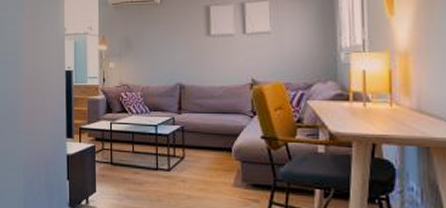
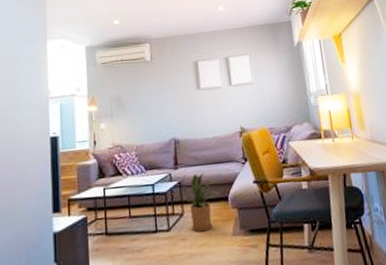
house plant: none [185,120,223,178] -> present [182,172,220,232]

